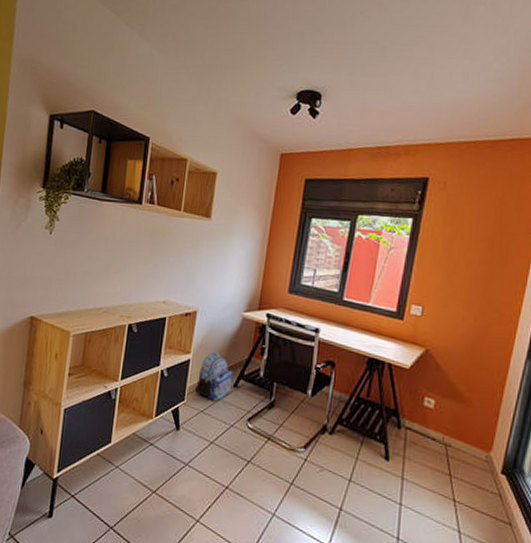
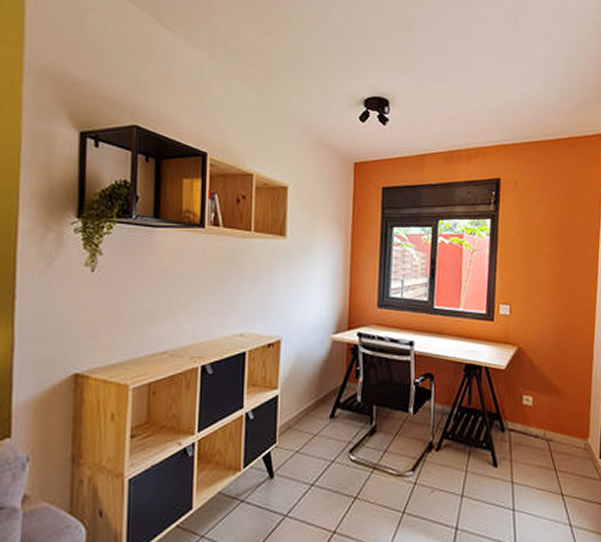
backpack: present [194,352,233,402] -> none [286,383,328,438]

